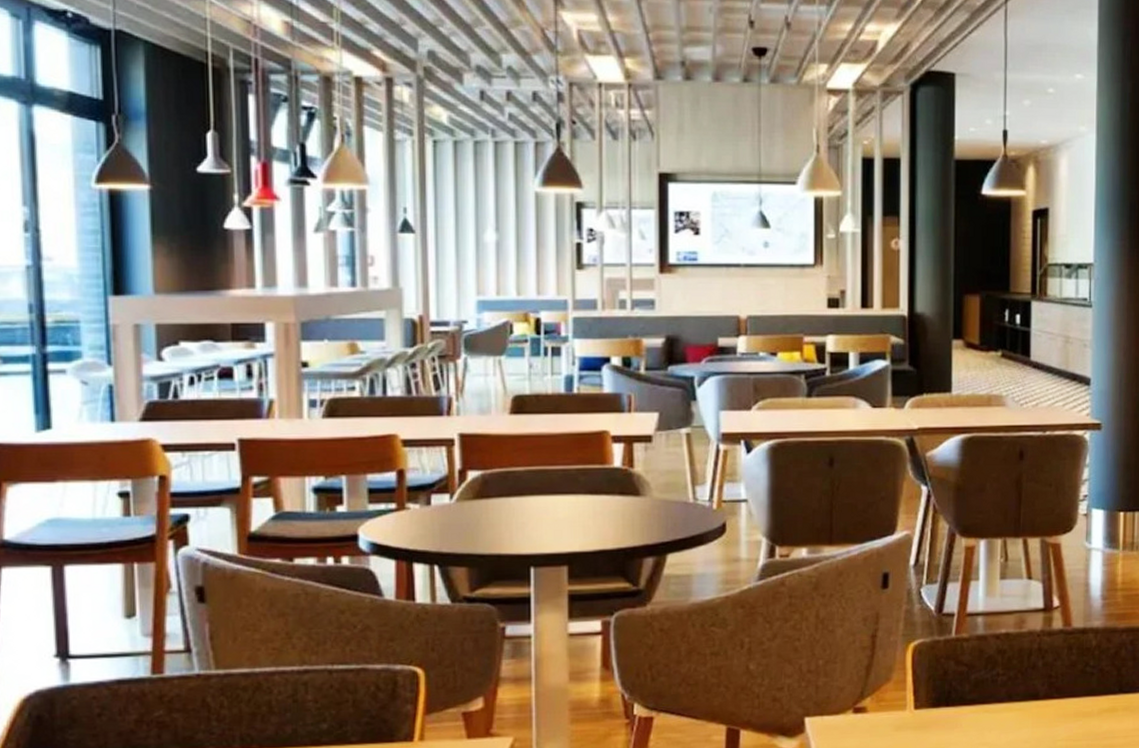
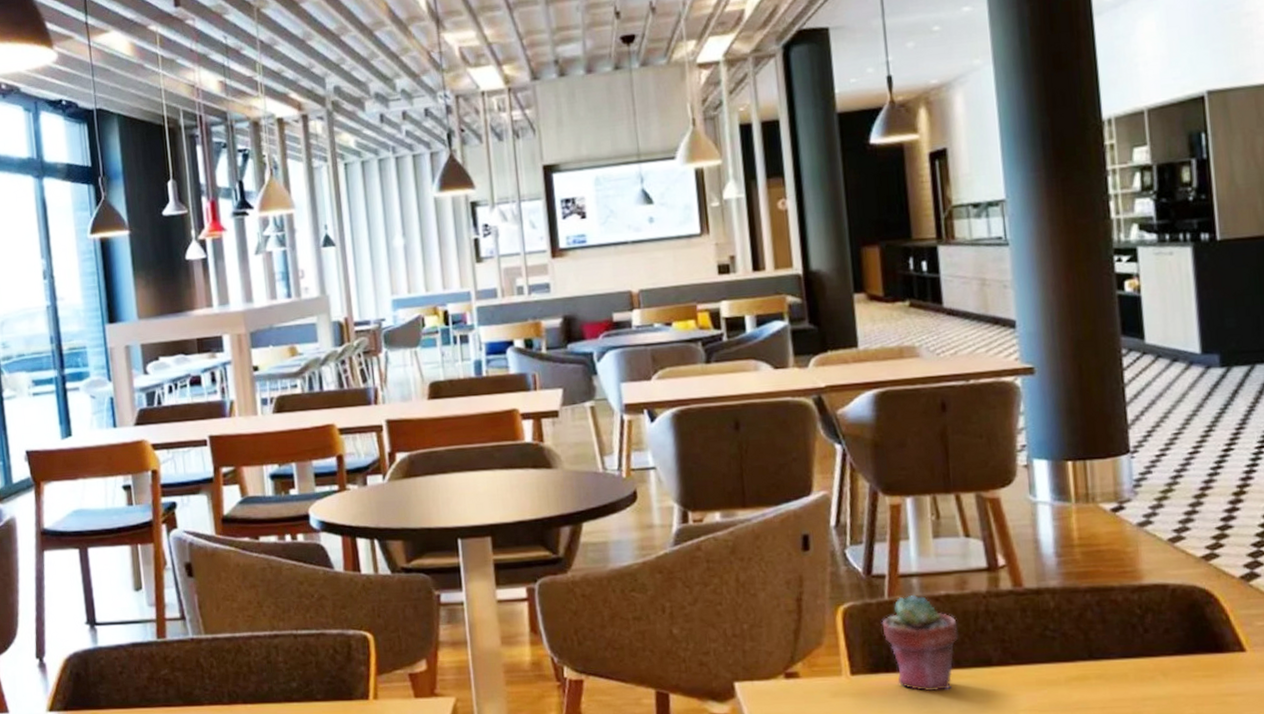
potted succulent: none [947,632,1013,724] -> present [882,594,959,691]

